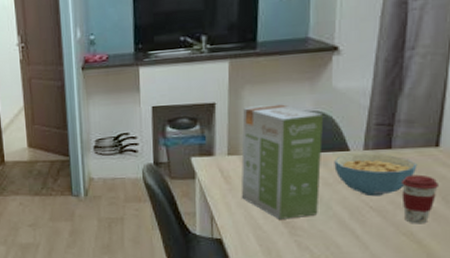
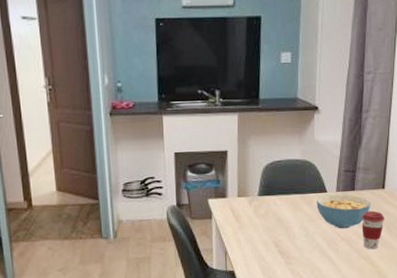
food box: present [241,103,324,219] -> none [248,152,309,251]

